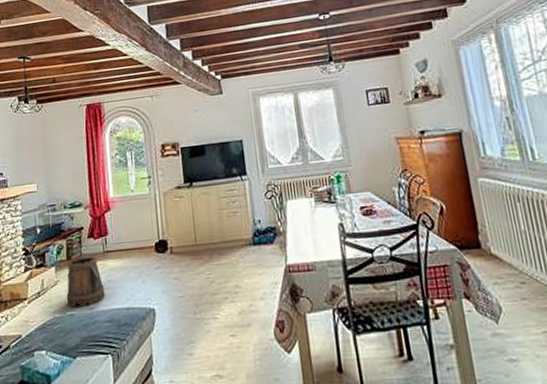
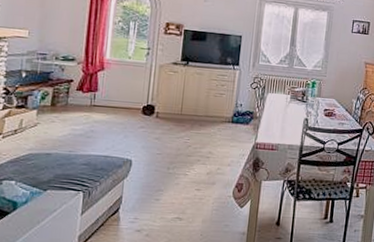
bucket: present [66,257,105,308] -> none [44,106,86,149]

